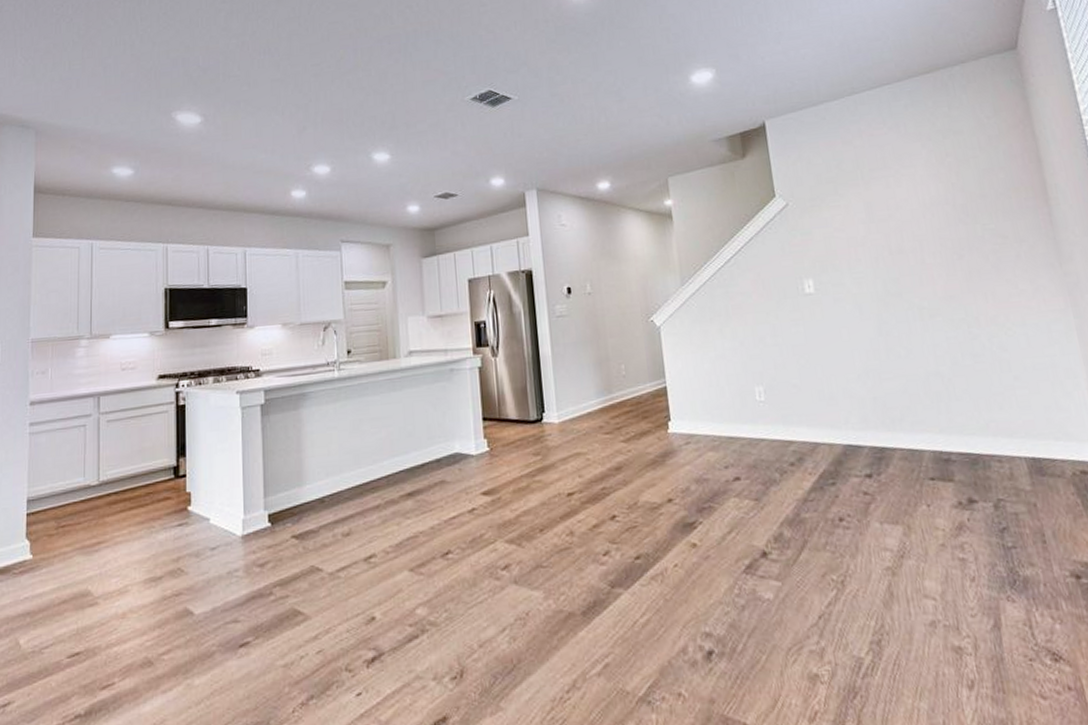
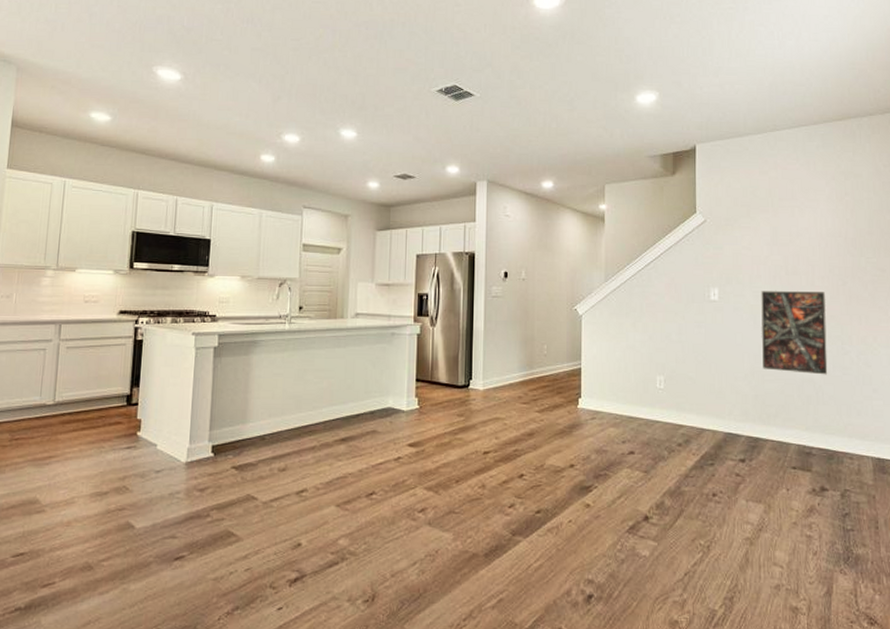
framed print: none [863,269,957,367] -> present [761,291,828,375]

